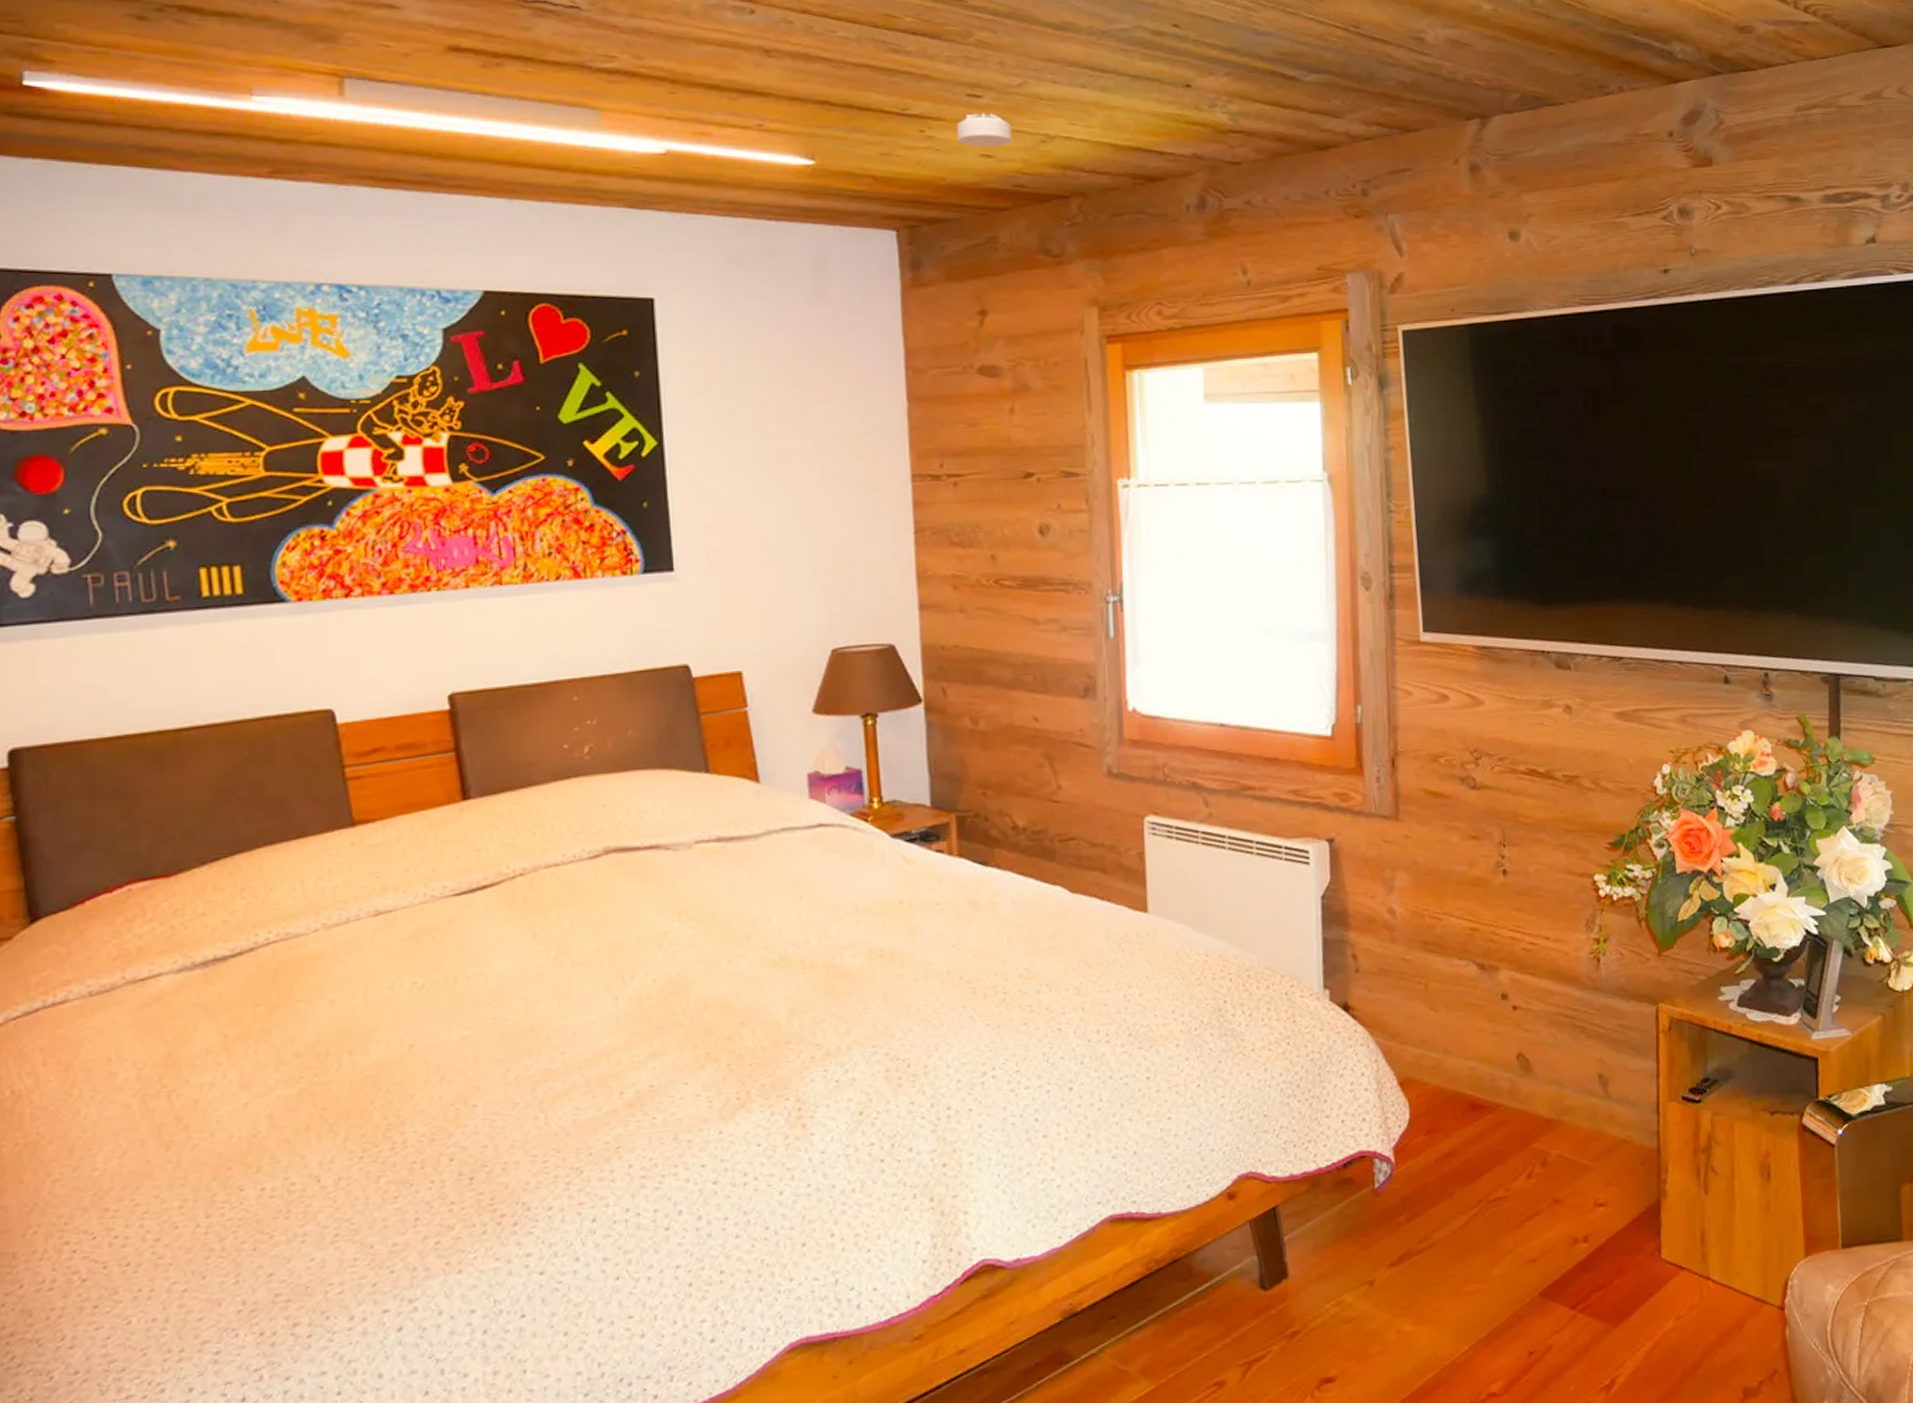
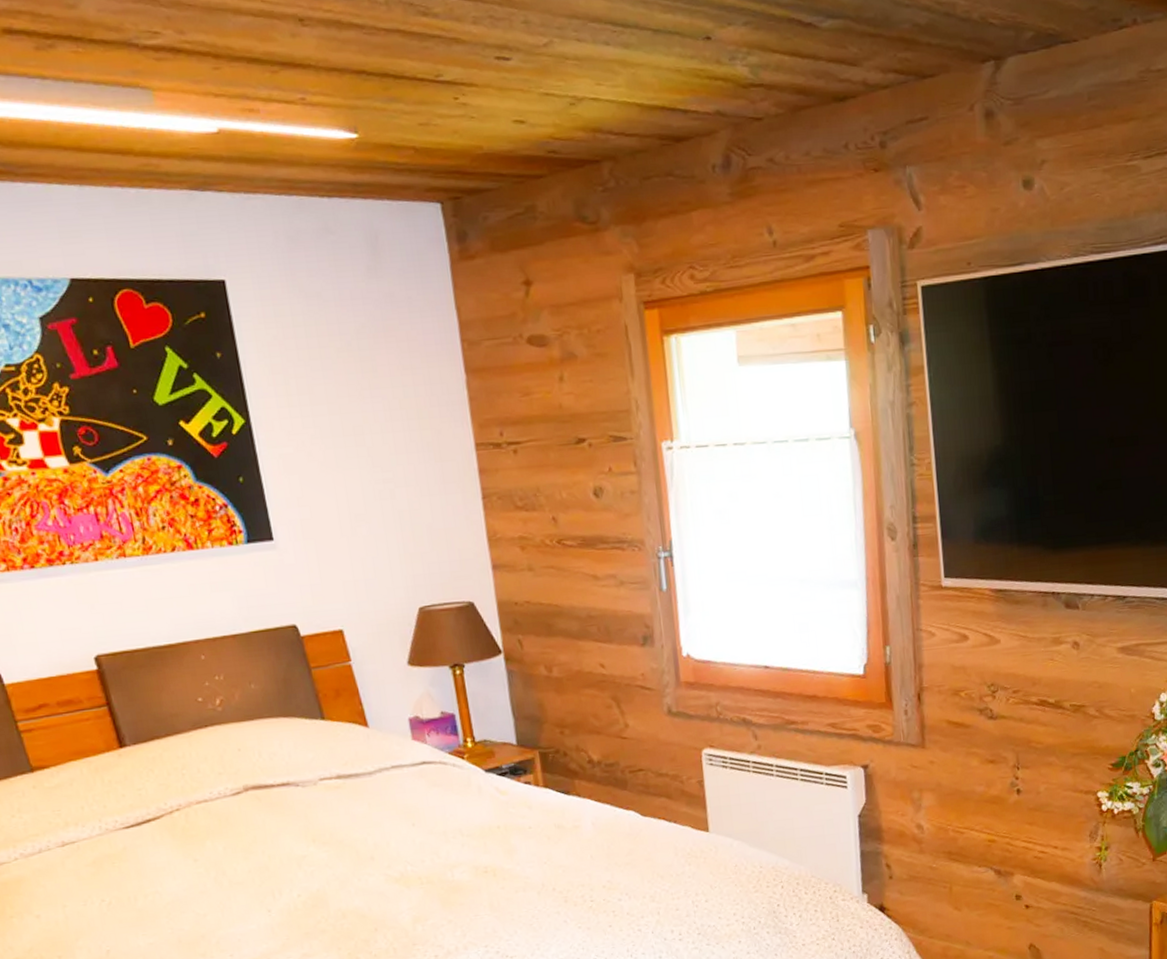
smoke detector: present [957,113,1012,147] -> none [488,76,542,113]

